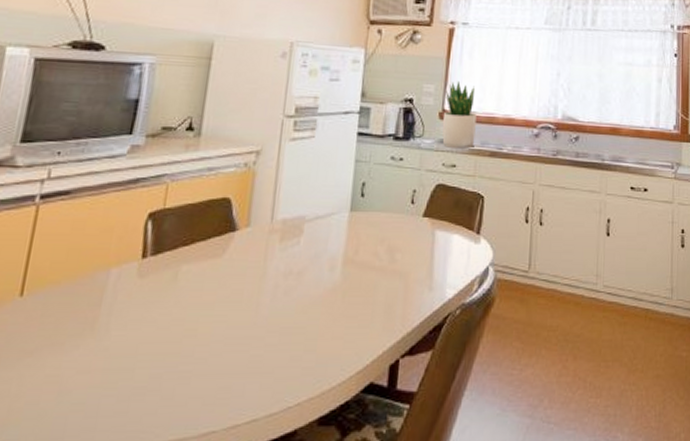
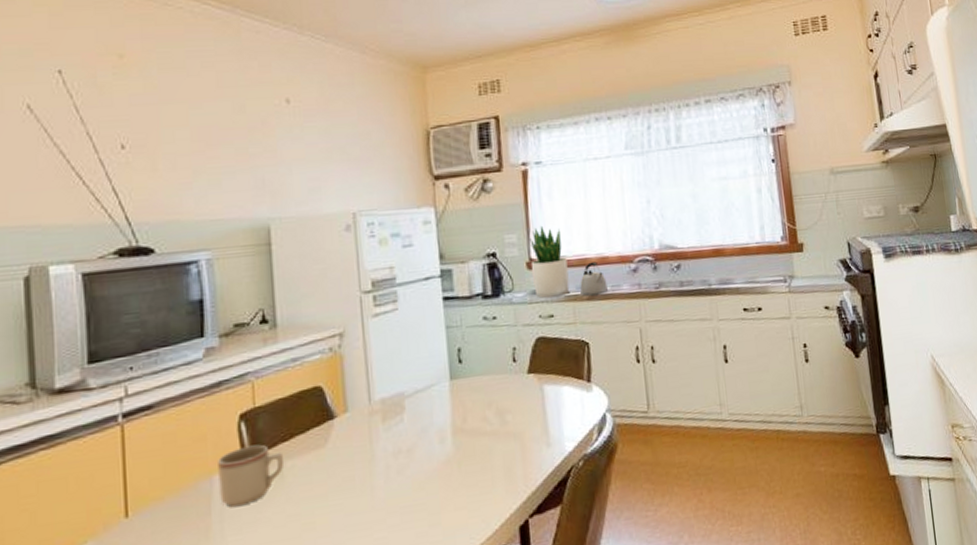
mug: none [113,244,182,301] -> present [218,444,285,507]
kettle: none [484,121,510,154] -> present [580,261,609,297]

